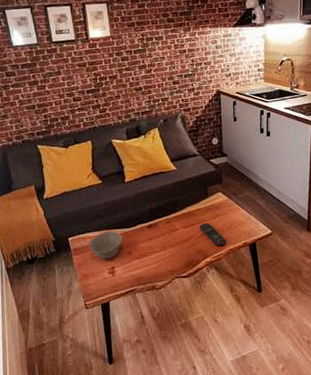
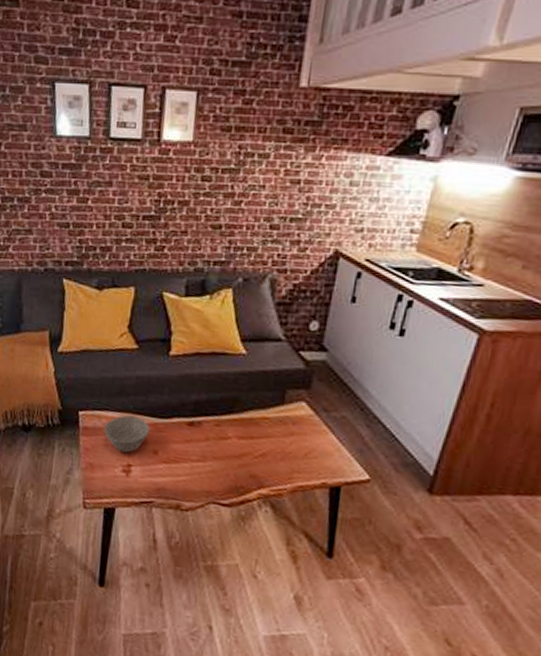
remote control: present [199,223,227,247] -> none [261,439,297,479]

